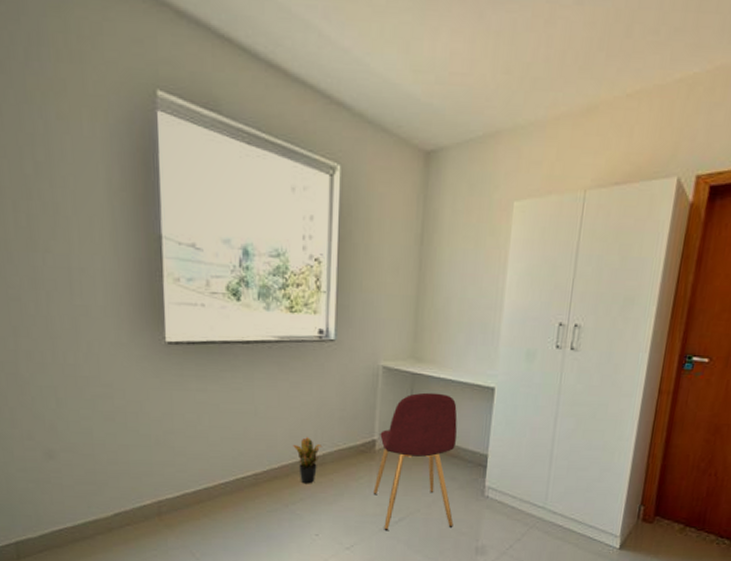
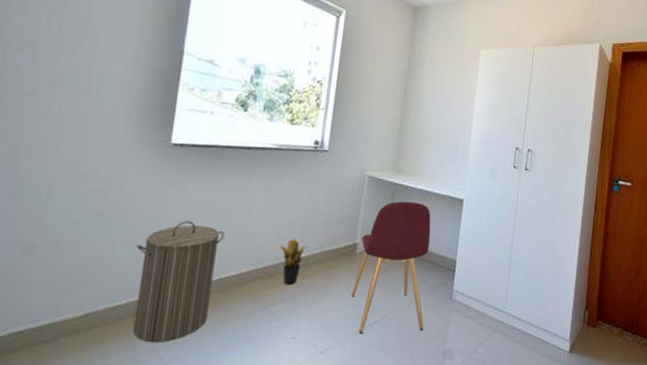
laundry hamper: none [150,422,235,540] -> present [133,220,225,343]

